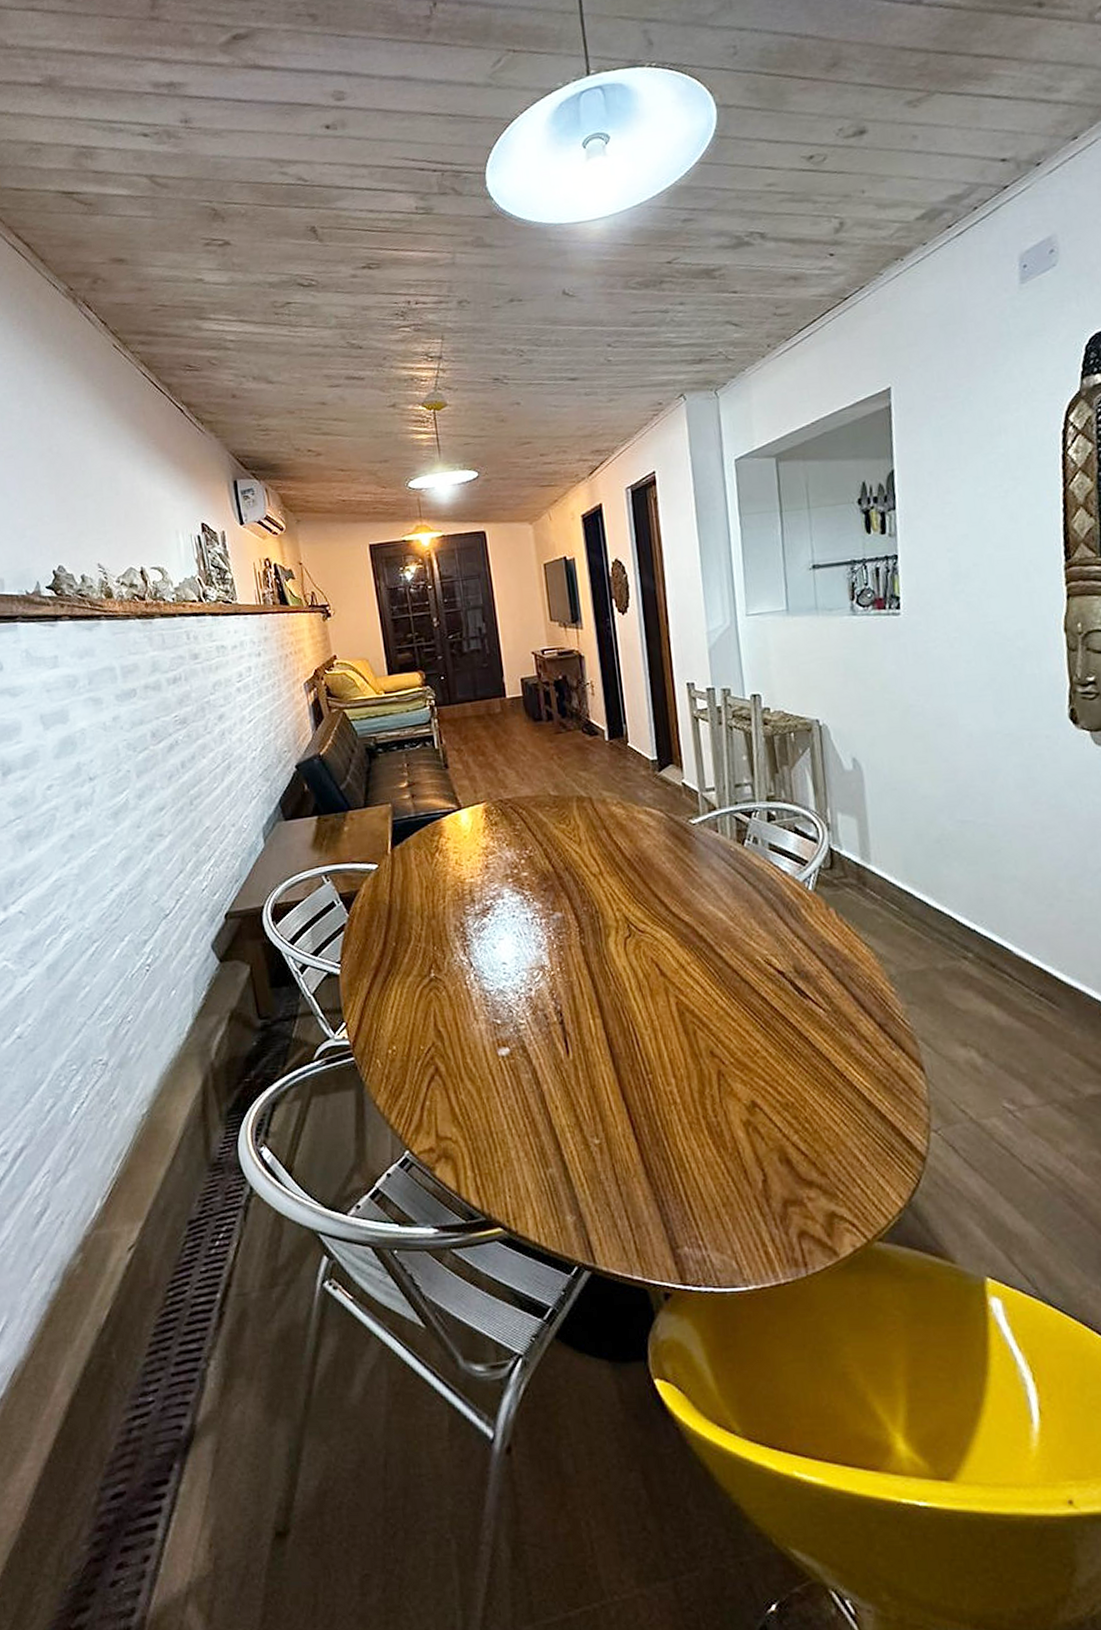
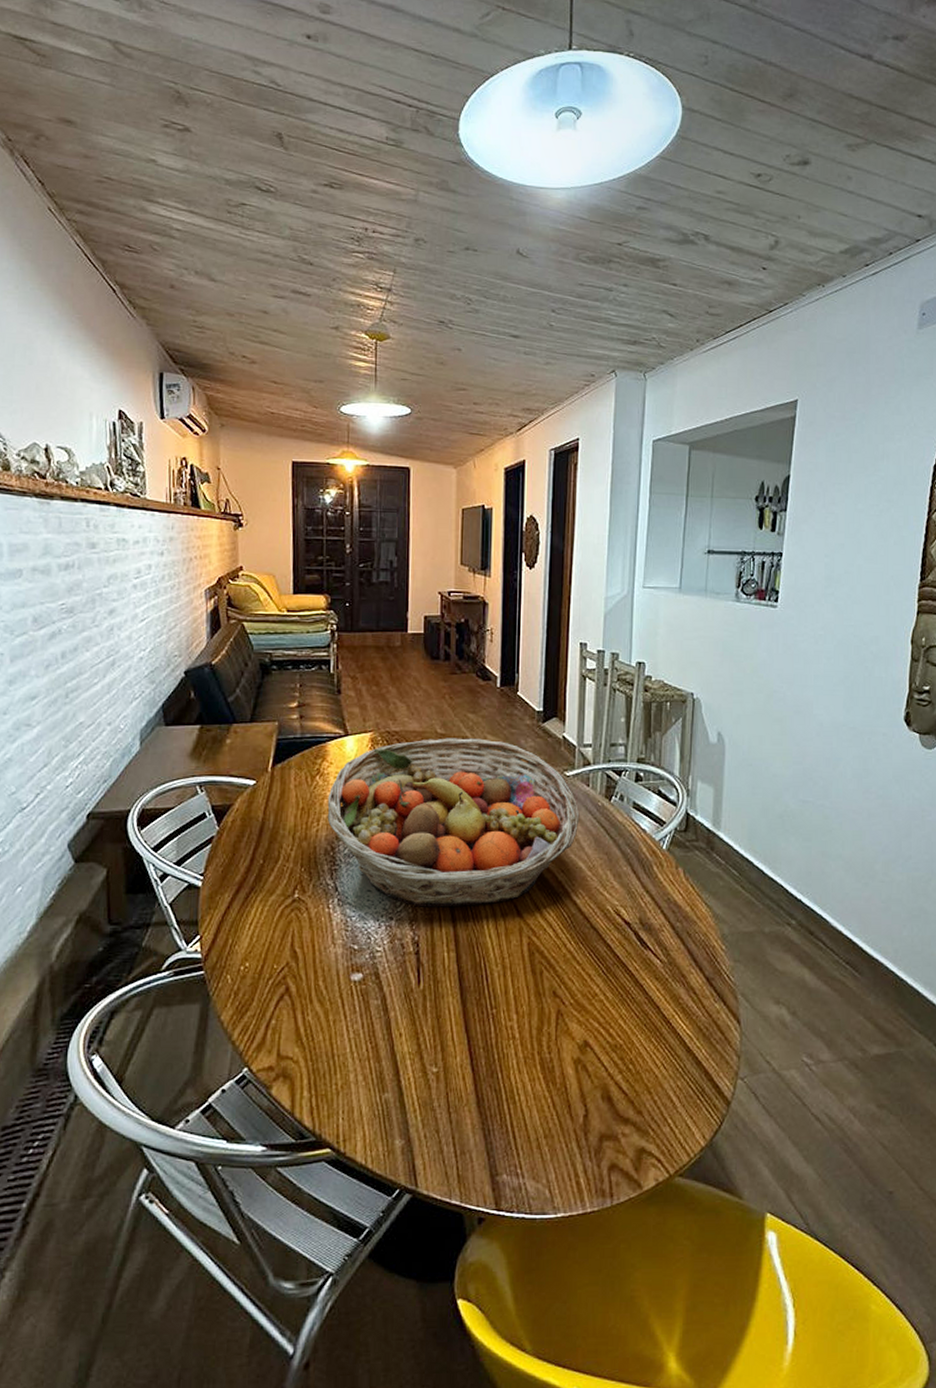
fruit basket: none [449,796,713,975] -> present [327,738,580,907]

